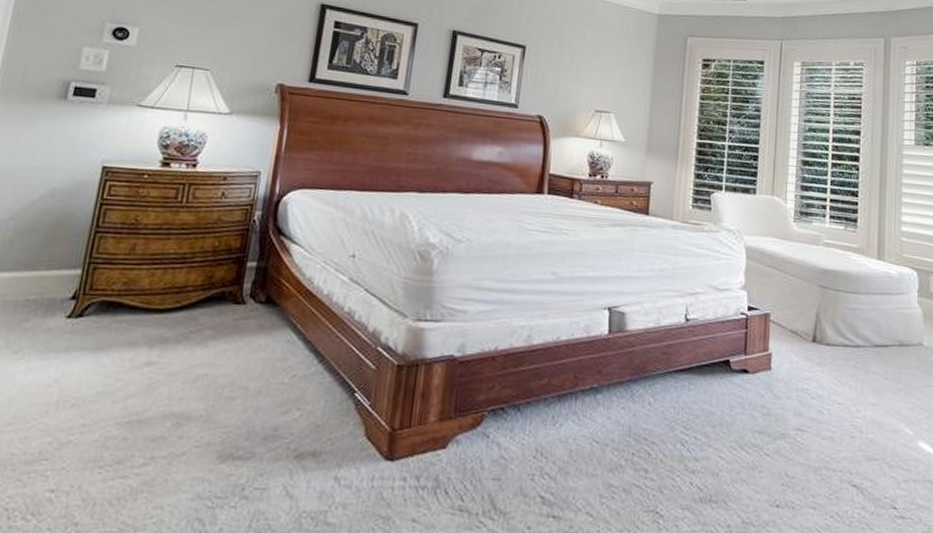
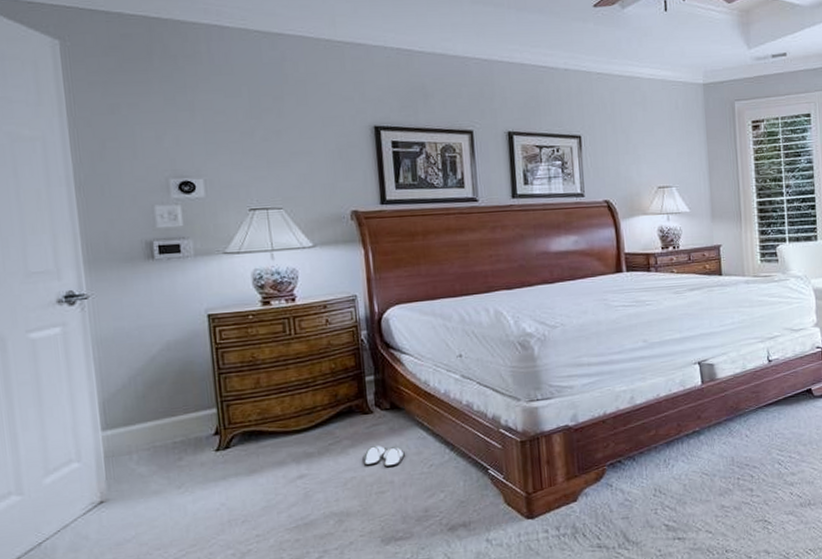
slippers: none [220,342,269,371] -> present [362,445,405,468]

